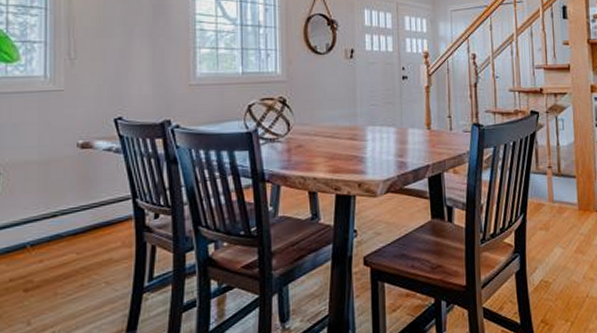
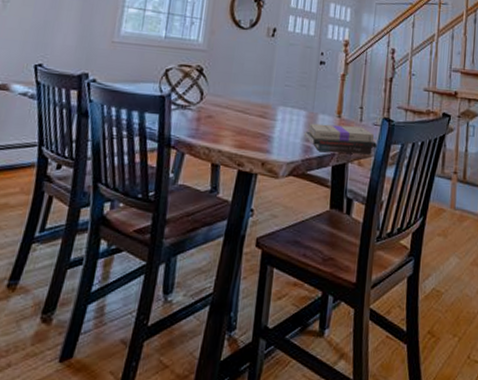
books: none [397,136,469,166] -> present [305,123,377,155]

